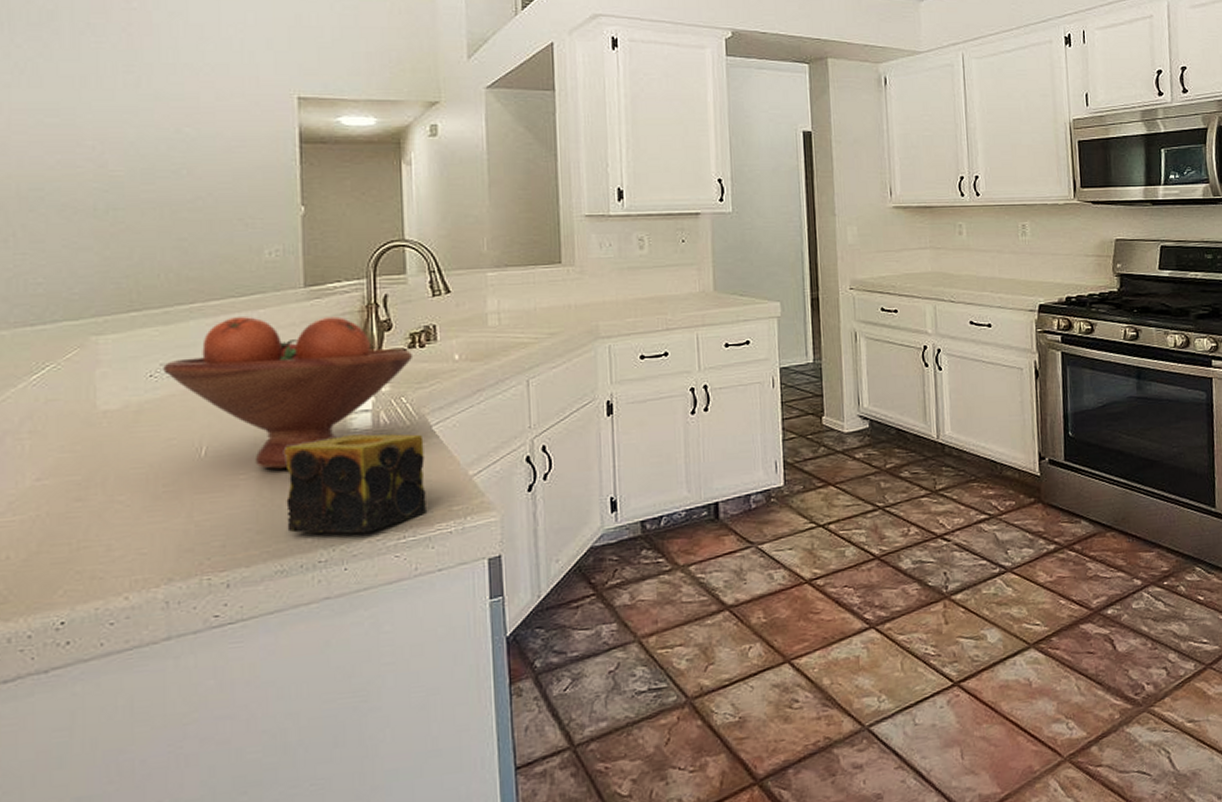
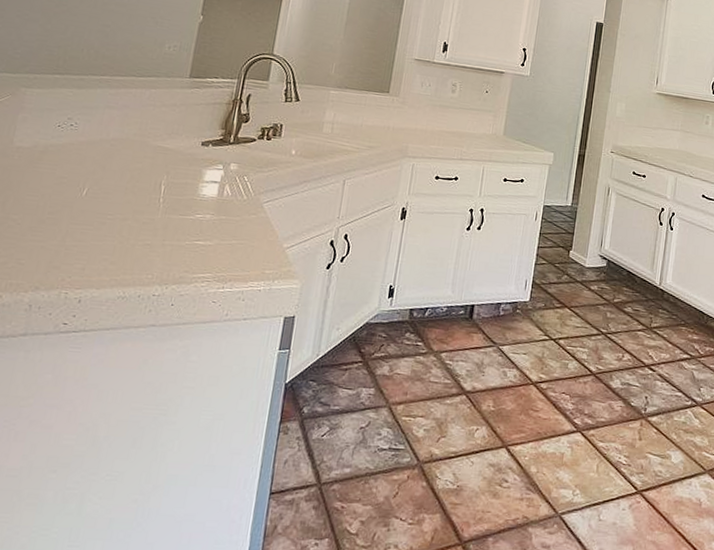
fruit bowl: present [163,316,414,469] -> none [69,91,261,216]
candle: present [285,434,426,534] -> none [134,198,255,279]

